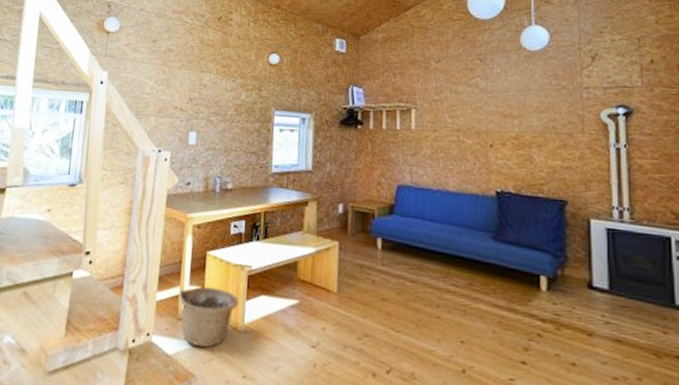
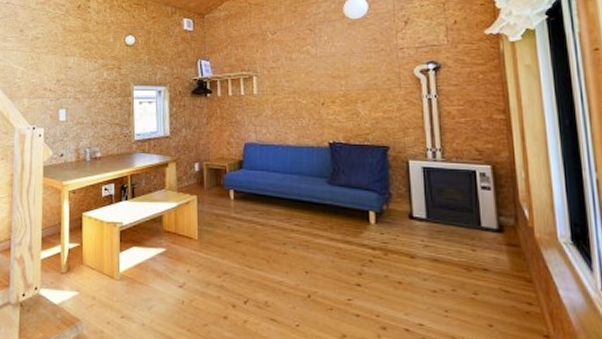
basket: present [178,286,239,348] -> none [60,243,113,295]

